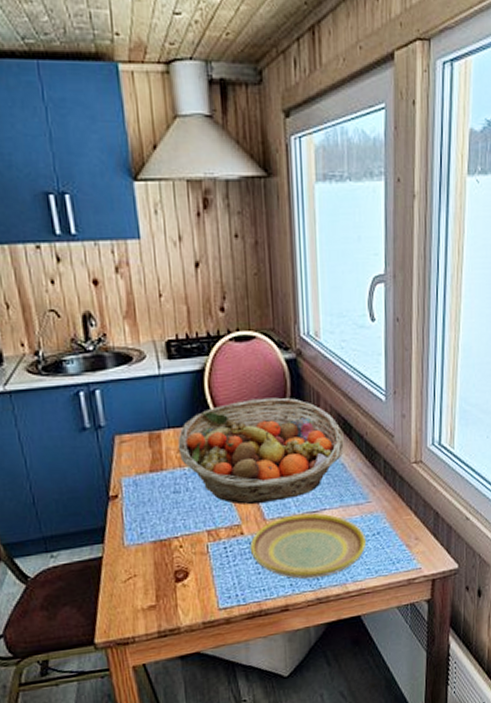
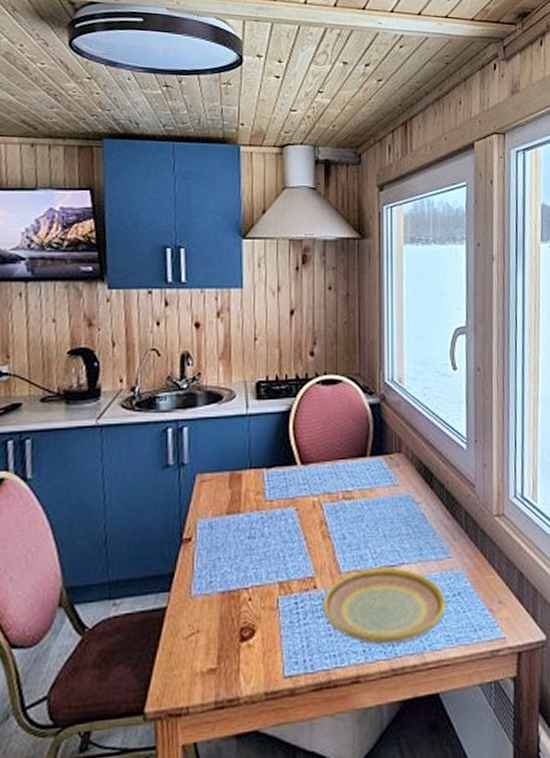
fruit basket: present [177,397,345,505] -> none [257,441,426,555]

